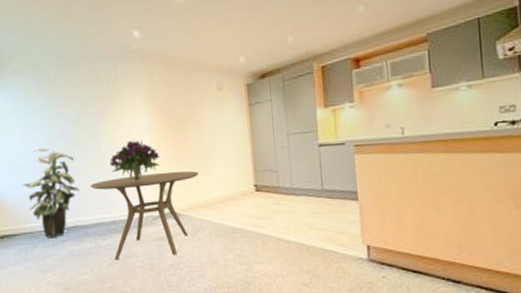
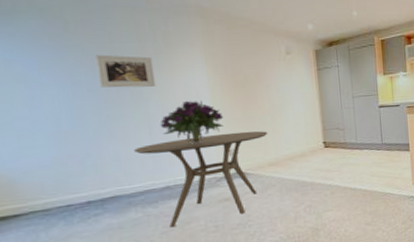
indoor plant: present [22,148,80,238] -> none [27,108,119,214]
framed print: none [66,101,107,130] -> present [96,54,156,88]

